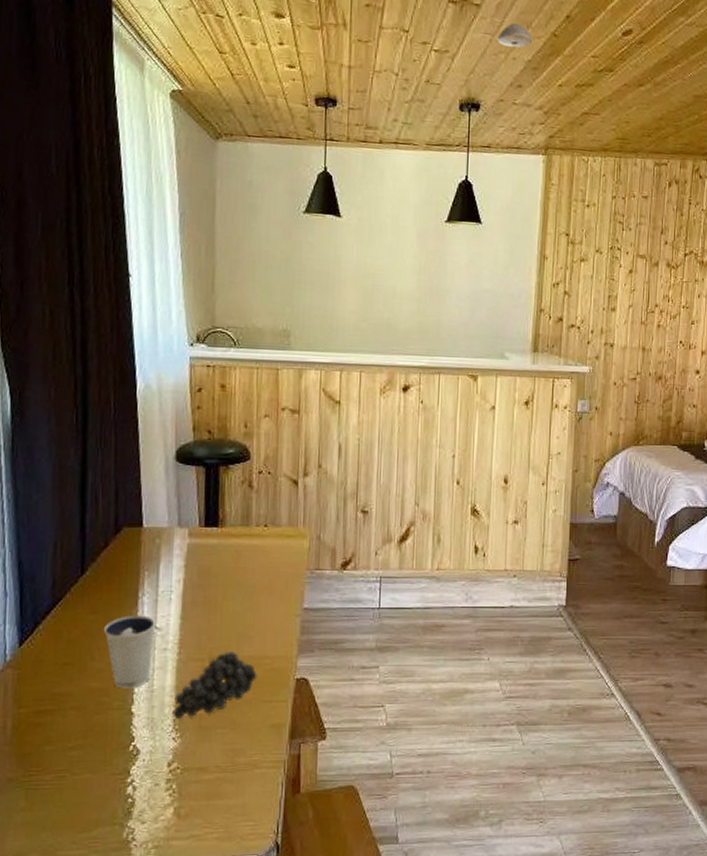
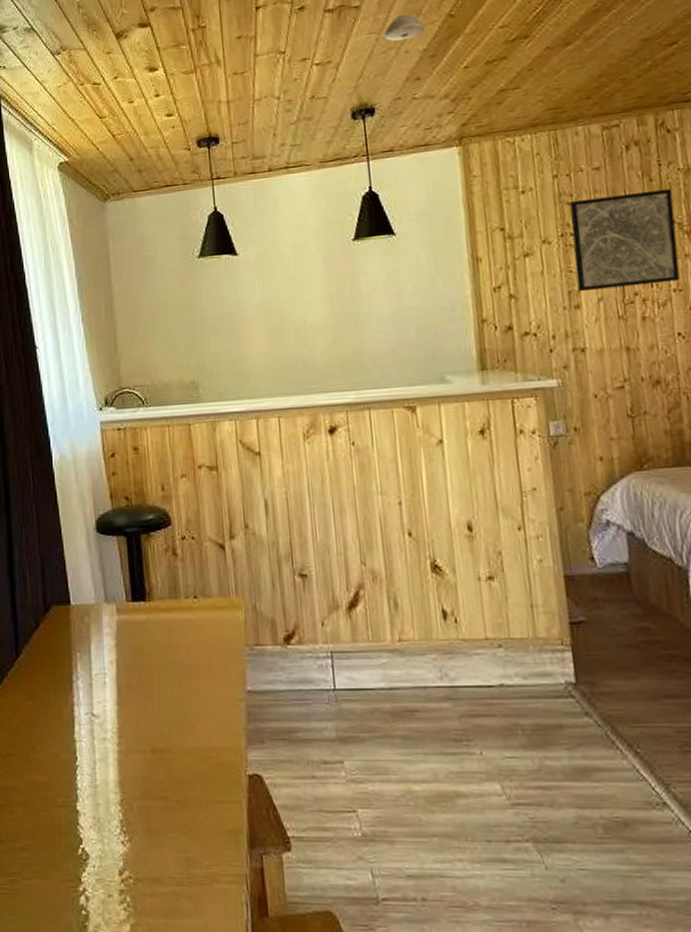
dixie cup: present [104,615,155,689] -> none [43,701,92,783]
fruit: present [172,651,257,719] -> none [118,742,205,819]
wall art: none [616,220,695,300] -> present [570,188,680,292]

